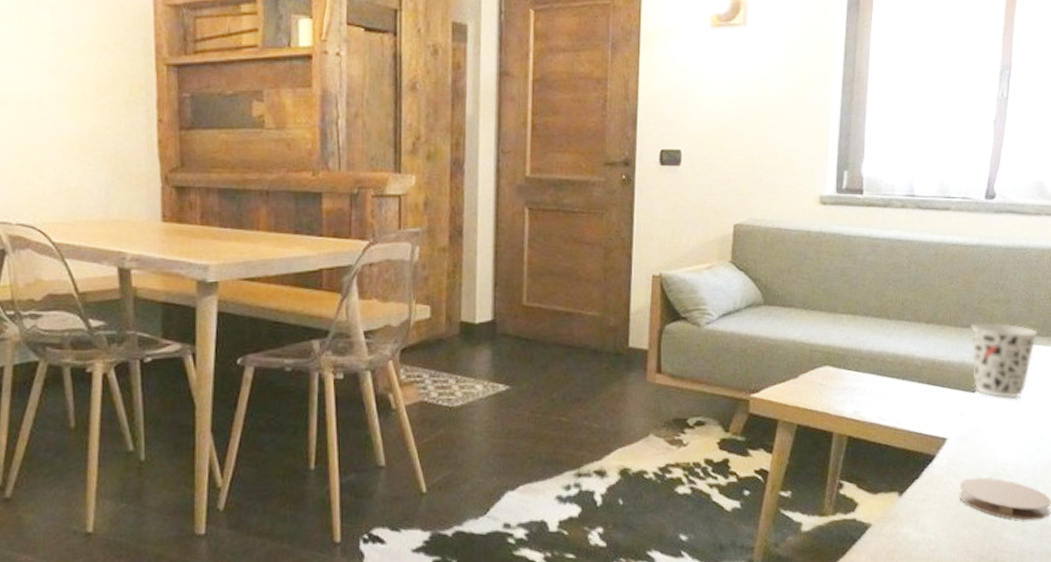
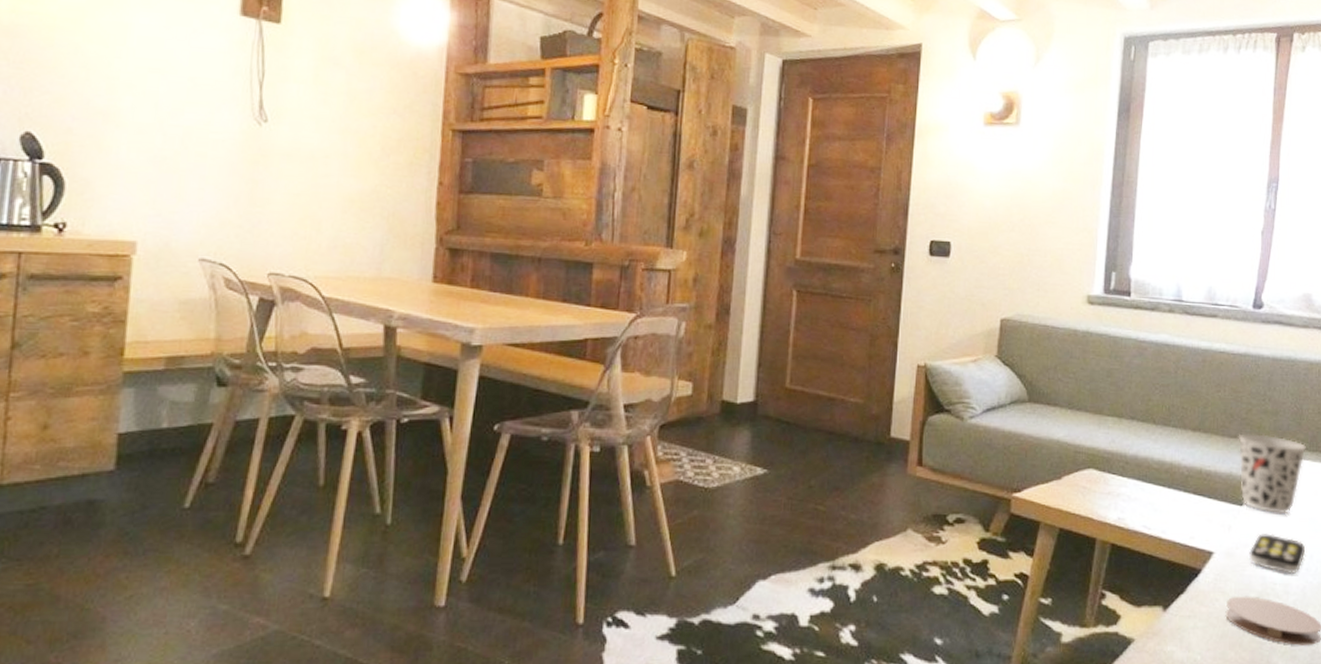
remote control: none [981,417,1036,454] -> present [1248,534,1306,574]

